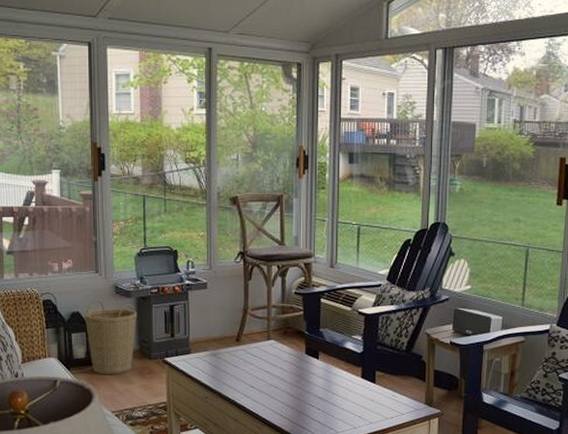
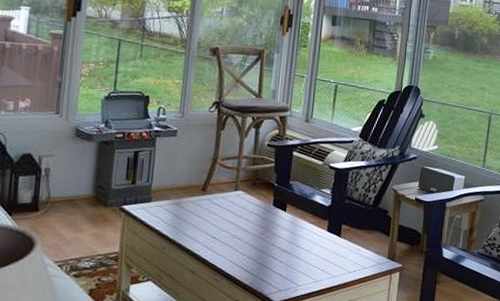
basket: present [84,300,137,375] -> none [36,142,97,222]

